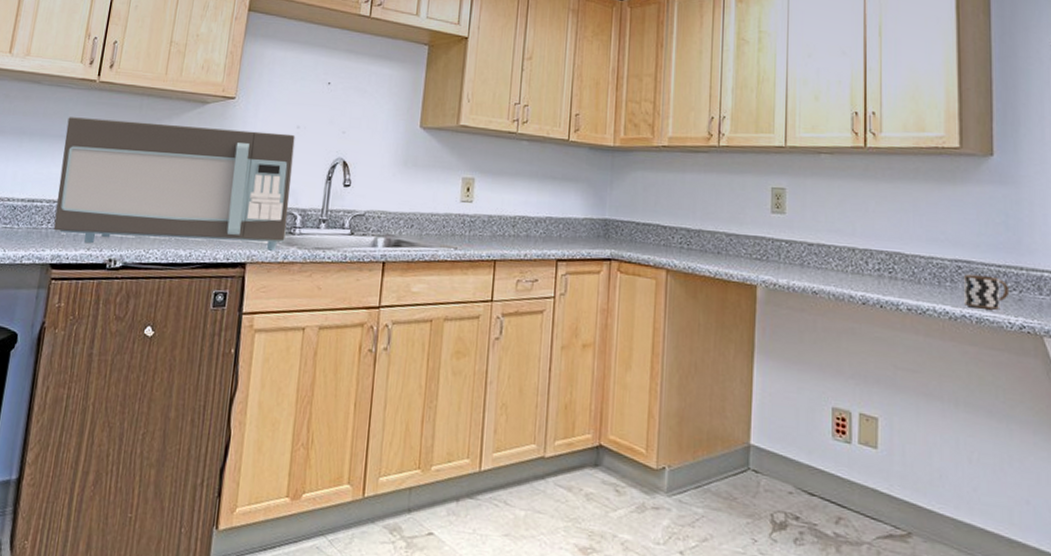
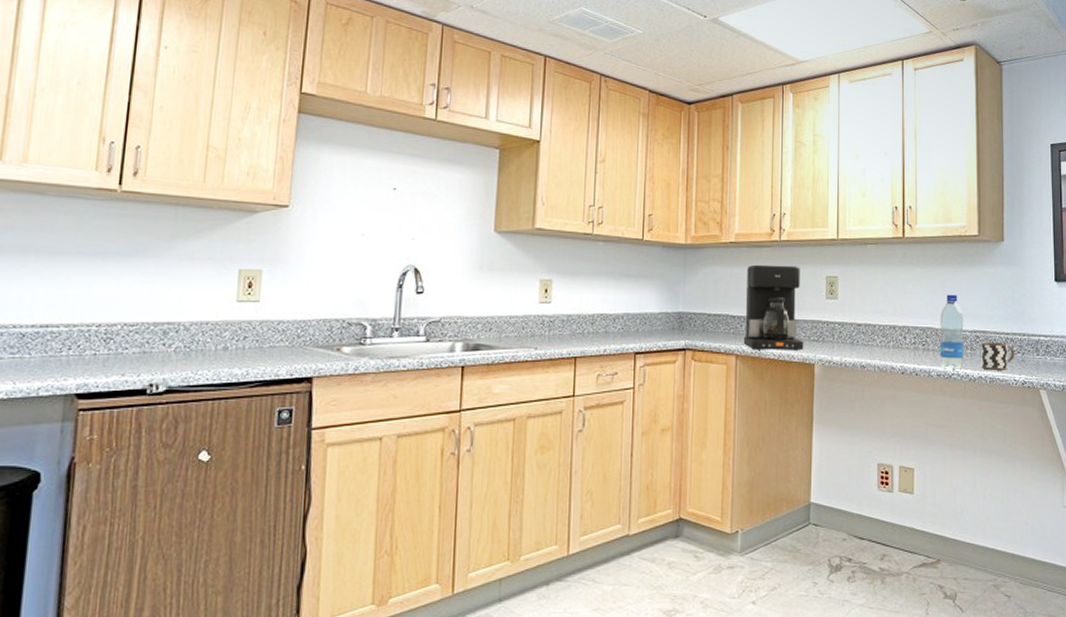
microwave: present [53,117,295,251] -> none [76,231,360,369]
coffee maker: none [675,171,745,270] -> present [743,264,804,351]
bottle: none [910,215,942,305] -> present [939,294,964,370]

